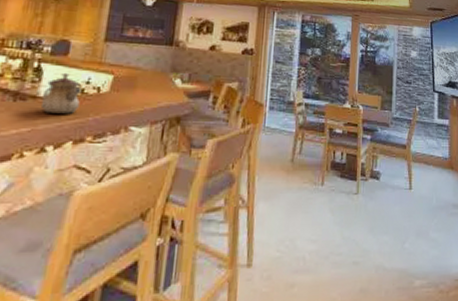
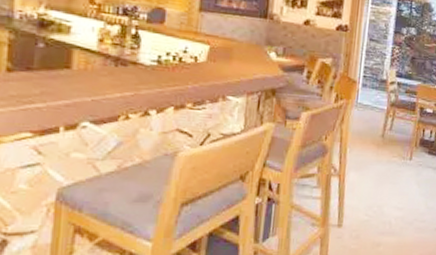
teapot: present [40,72,82,114] -> none [141,40,179,81]

